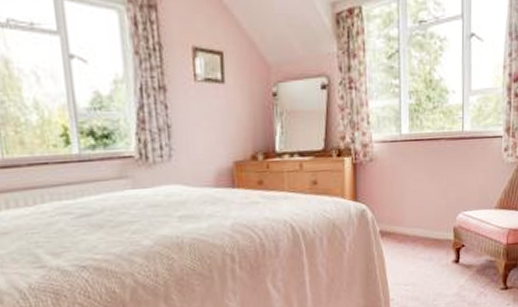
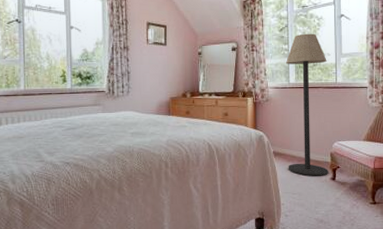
floor lamp: none [397,61,451,261] -> present [286,33,328,176]

